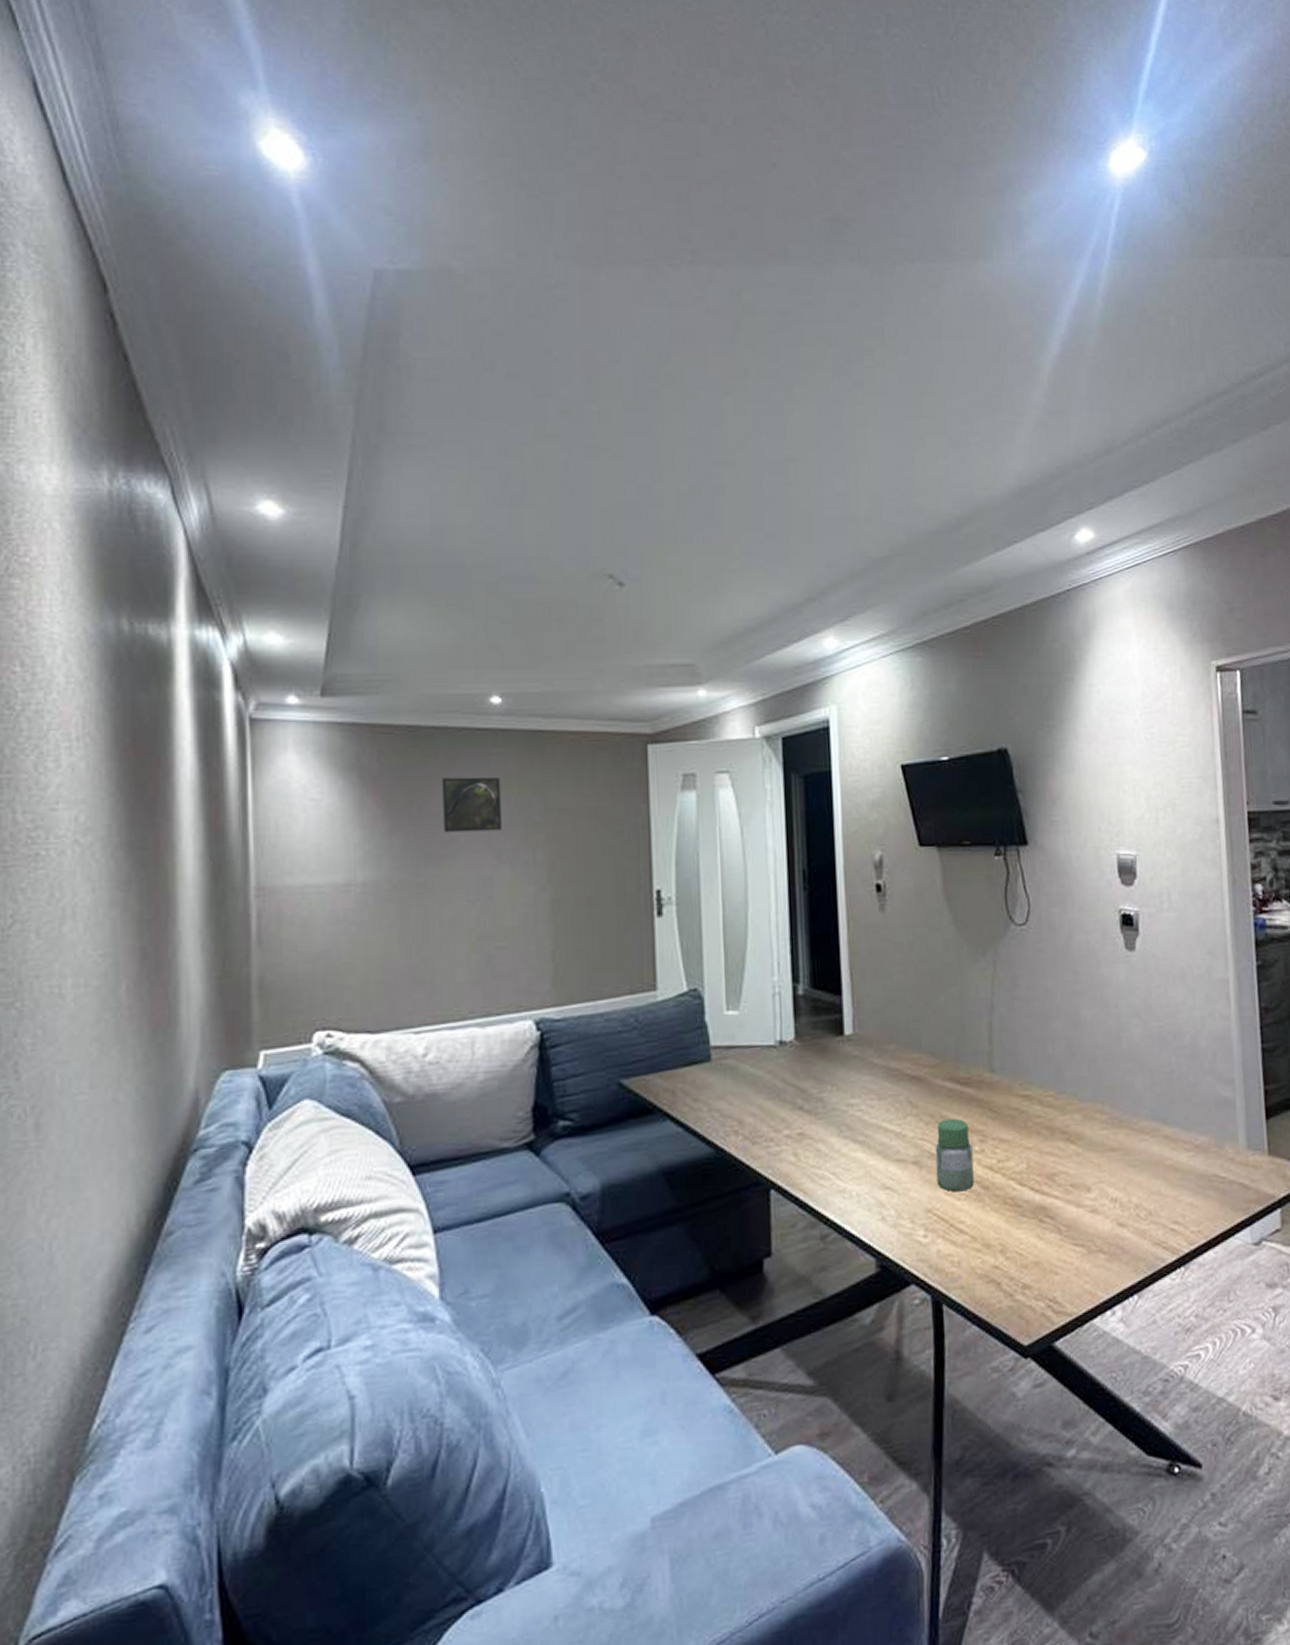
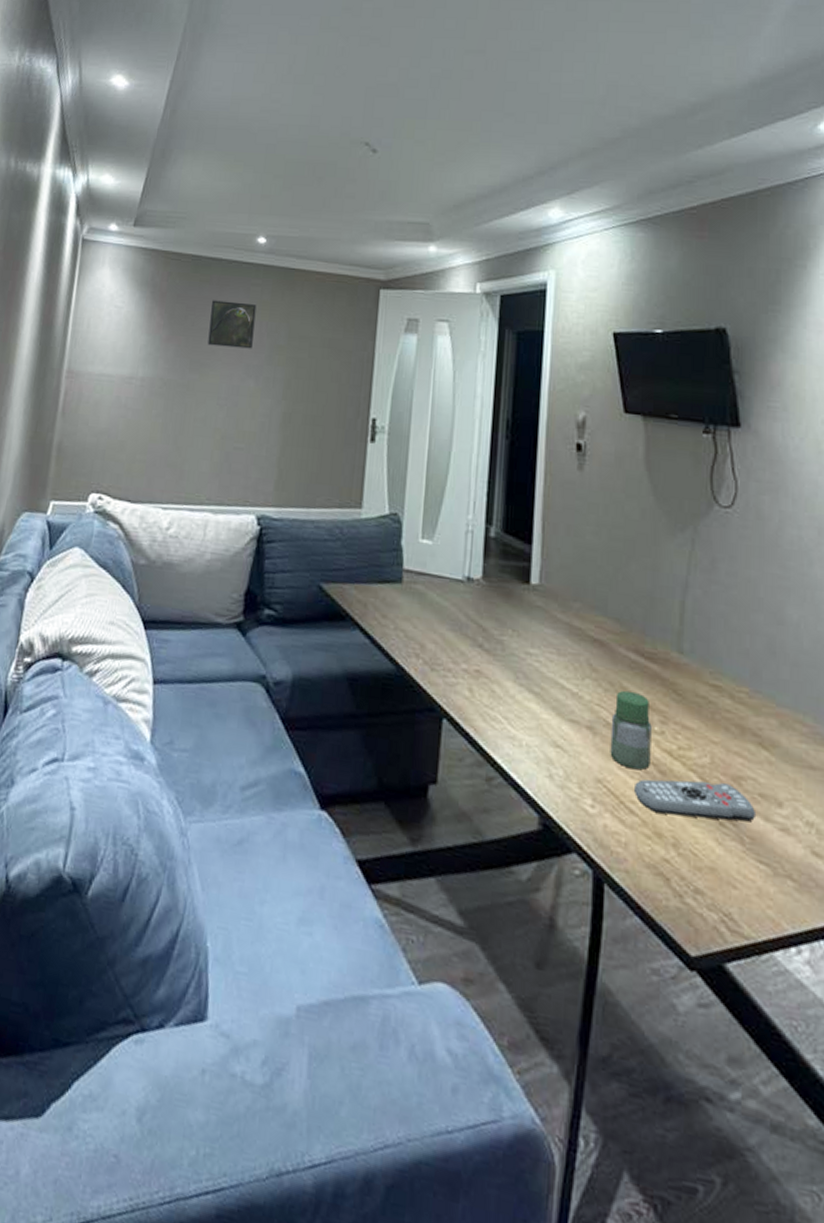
remote control: none [961,1183,1069,1226] -> present [633,779,755,822]

